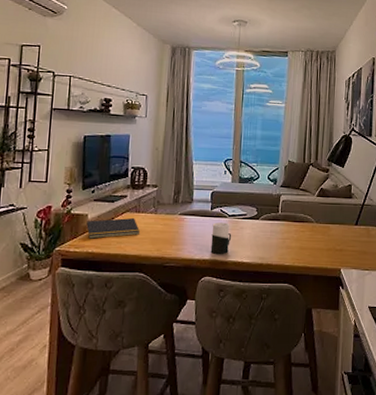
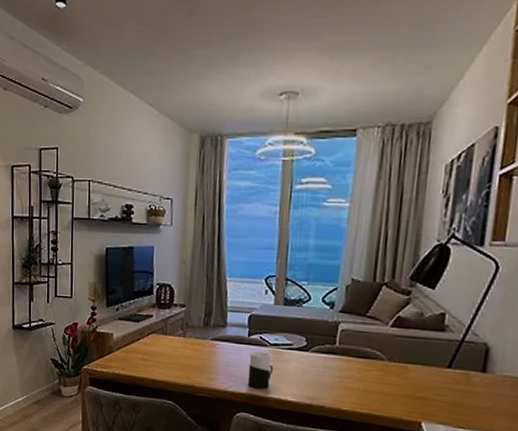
notepad: present [85,218,141,239] -> none [111,339,168,360]

